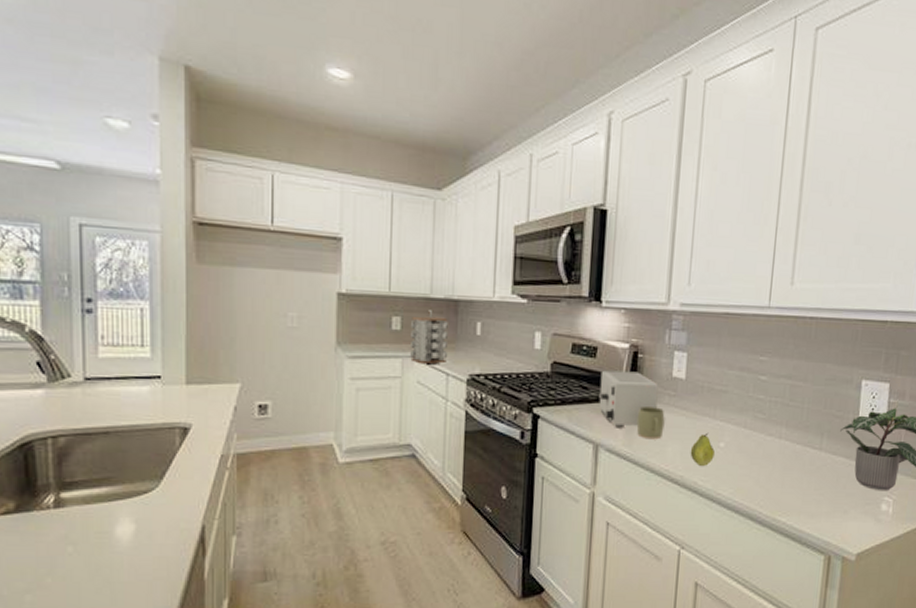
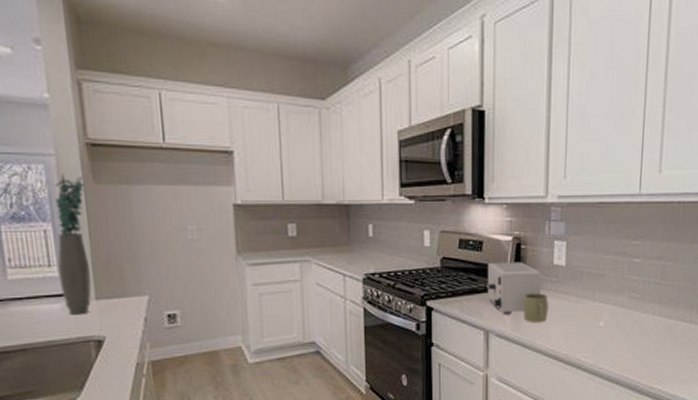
vase: none [151,251,187,399] -> present [55,174,92,315]
spice rack: present [409,310,449,365] -> none [305,216,344,267]
fruit: present [690,434,715,467] -> none [573,315,595,345]

